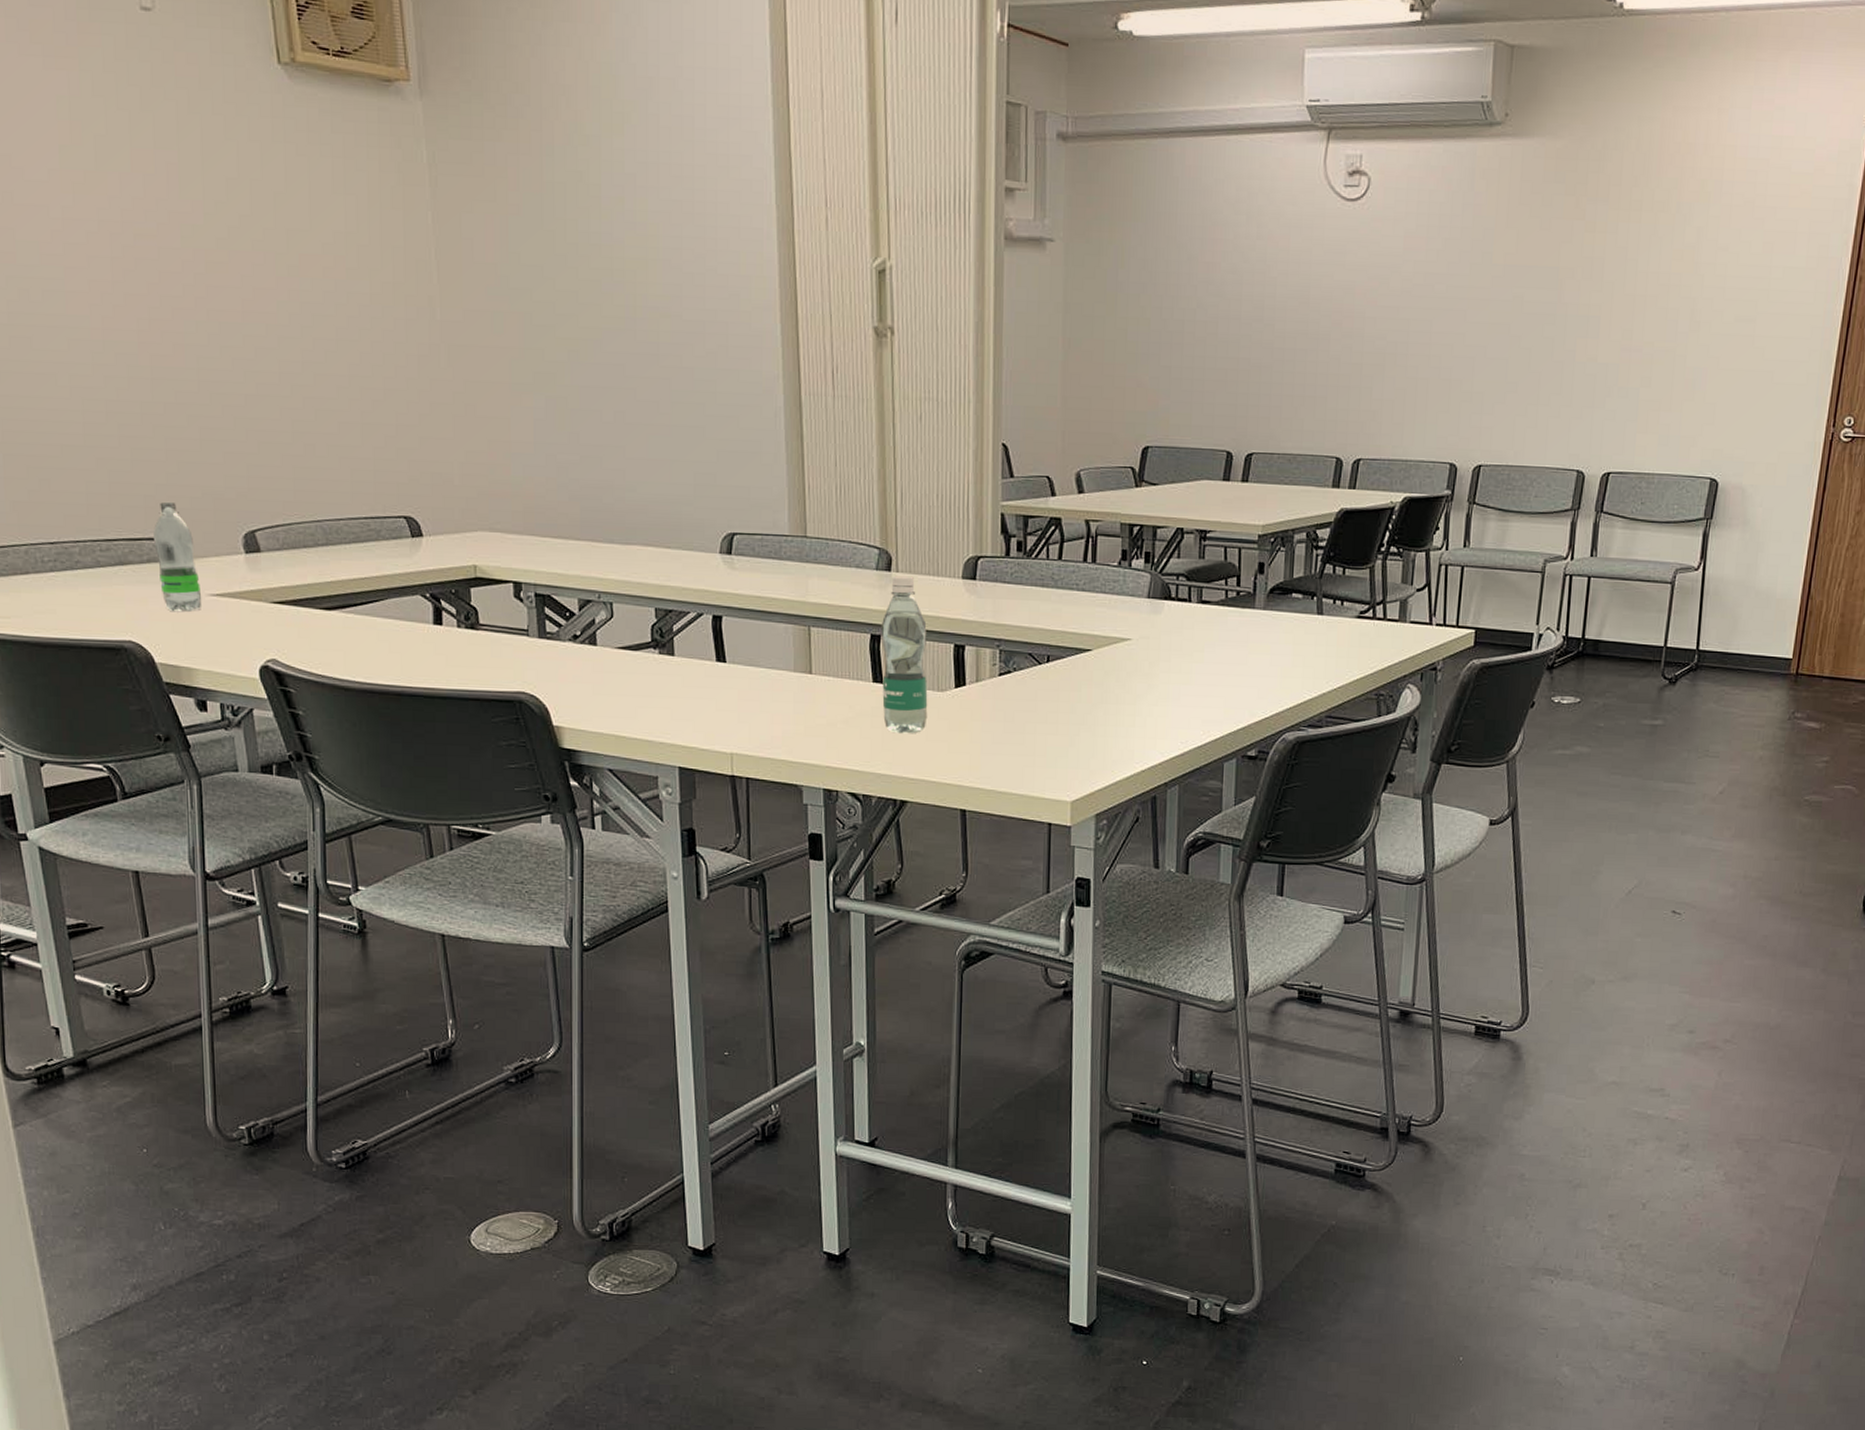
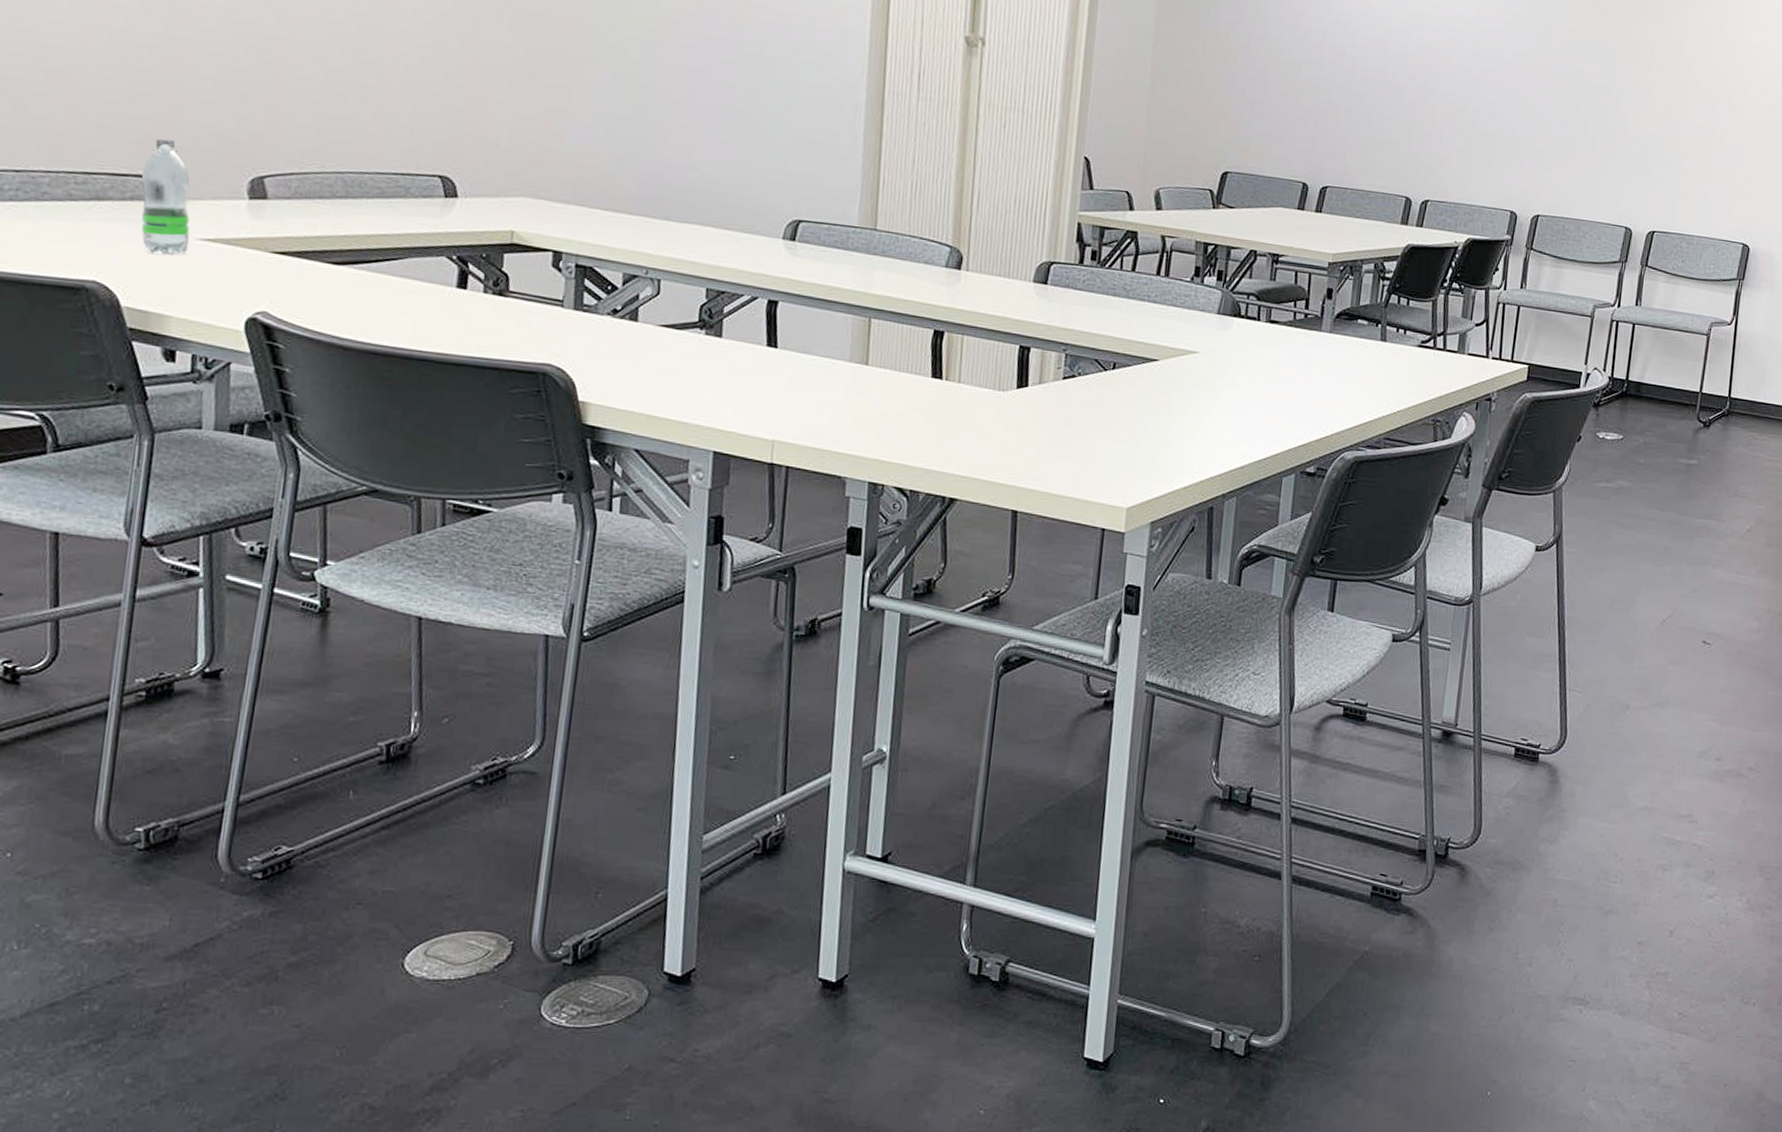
bottle: present [881,575,928,734] -> none [939,274,993,432]

